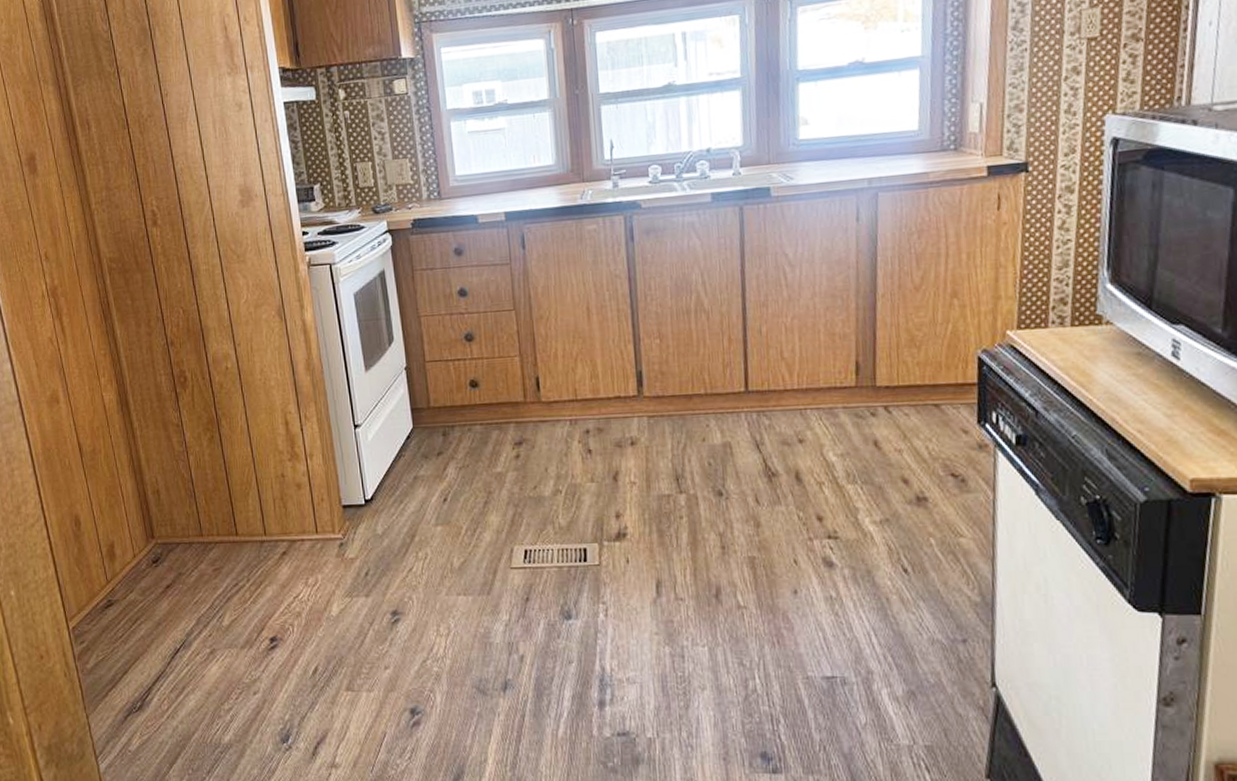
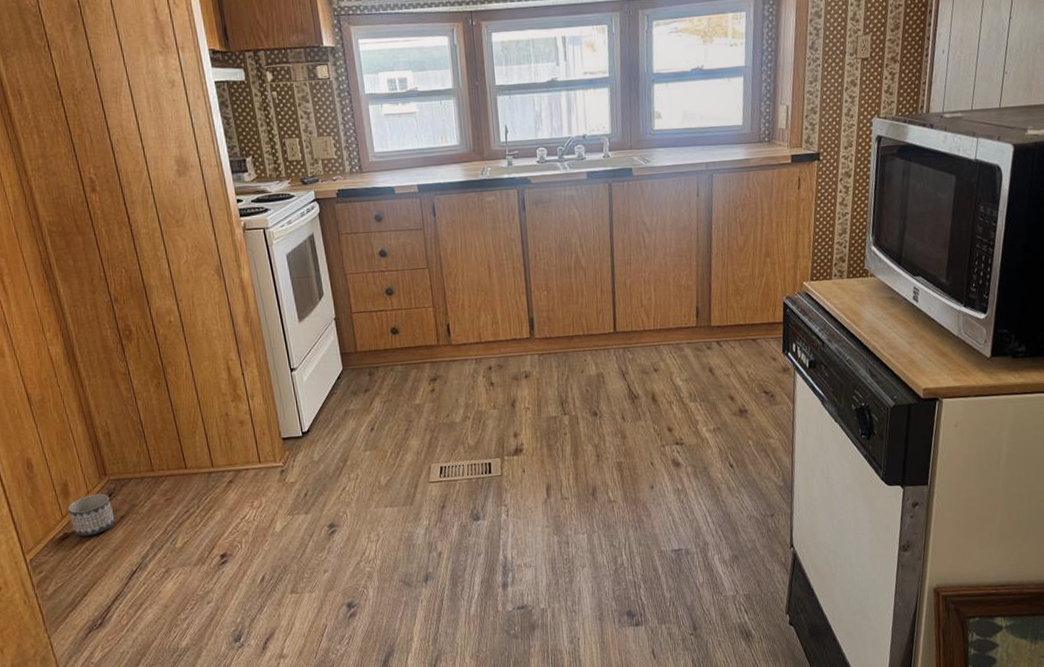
planter: none [113,558,160,606] -> present [67,493,115,537]

